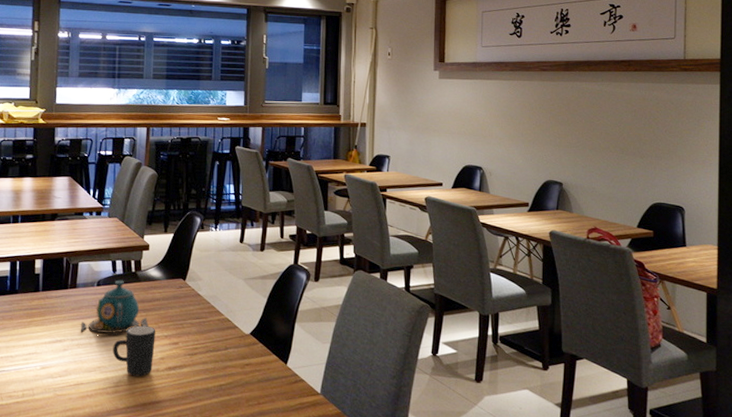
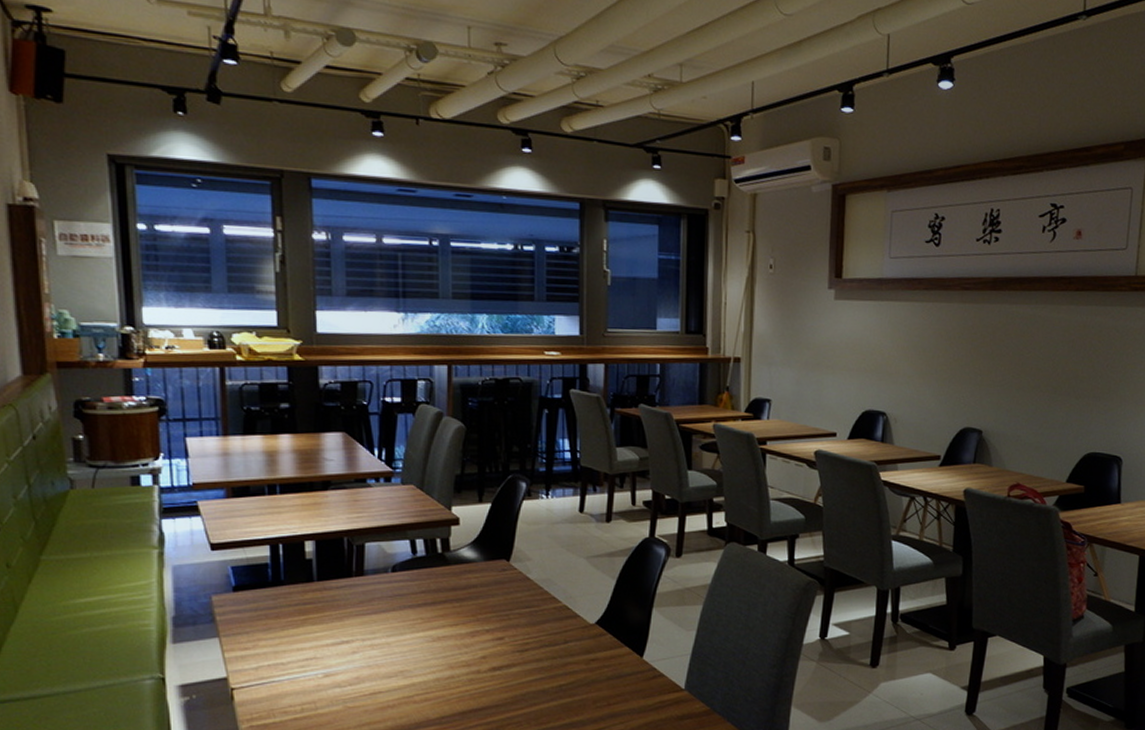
teapot: present [81,280,149,337] -> none [374,563,464,634]
mug: present [113,325,156,377] -> none [418,619,474,680]

